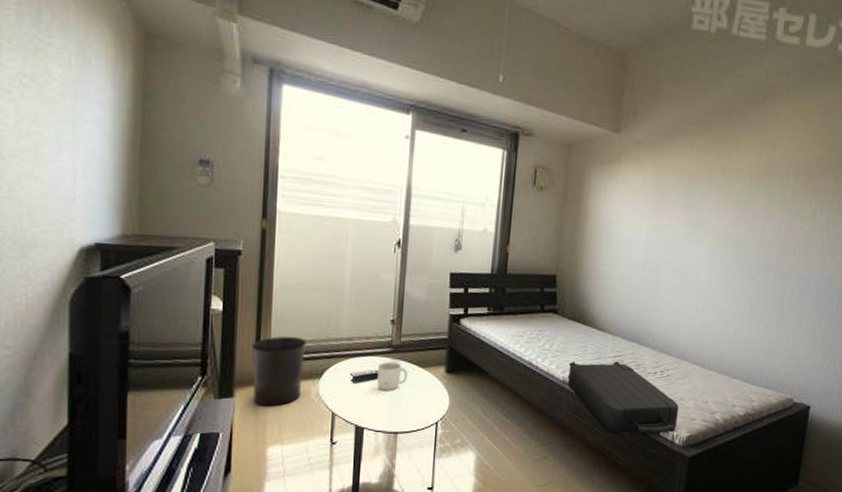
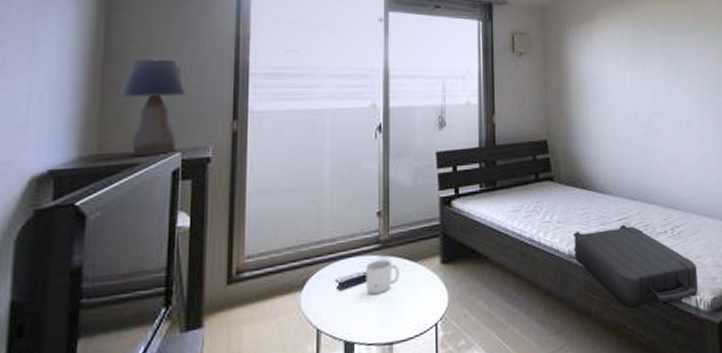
table lamp: none [158,148,220,242] -> present [120,58,187,157]
waste bin: present [251,336,307,407] -> none [222,245,286,334]

